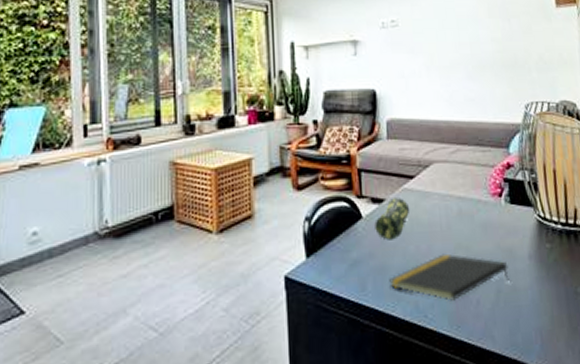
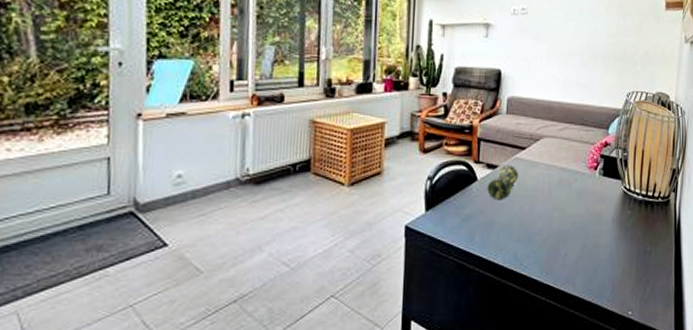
notepad: present [389,253,510,301] -> none [494,214,594,253]

